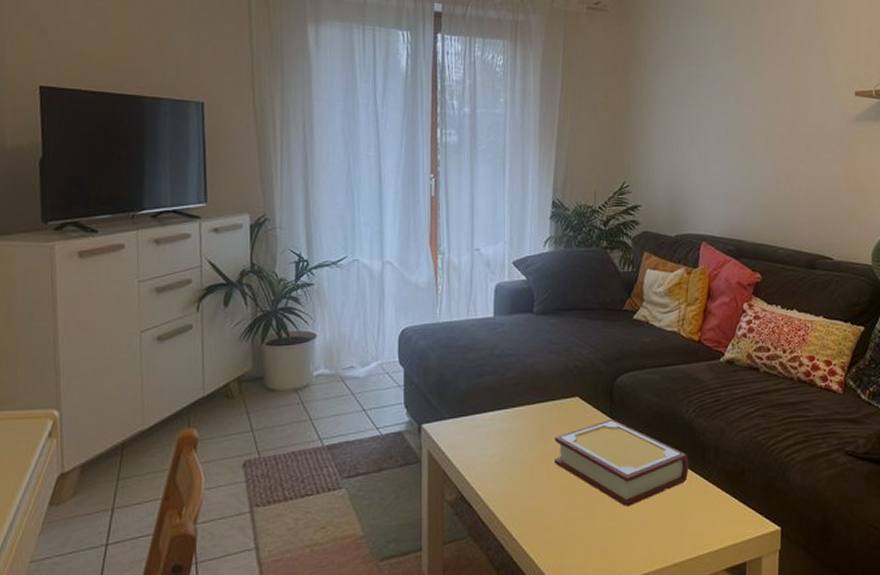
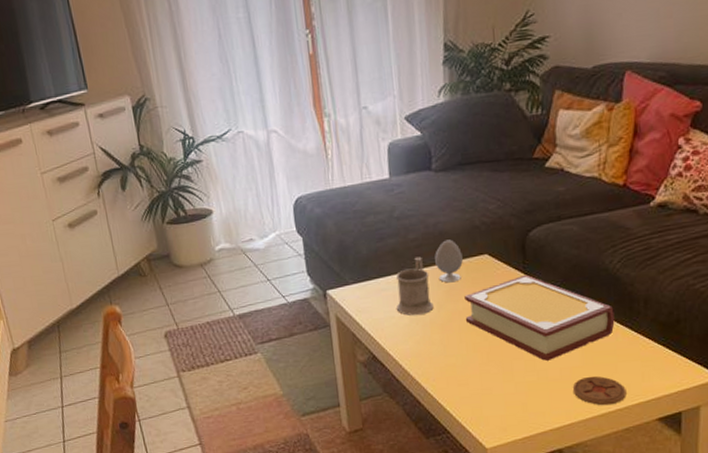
mug: none [490,395,525,454] -> present [396,256,434,316]
egg chair: none [530,380,555,423] -> present [435,239,463,283]
coaster: none [649,523,698,555] -> present [572,376,626,406]

